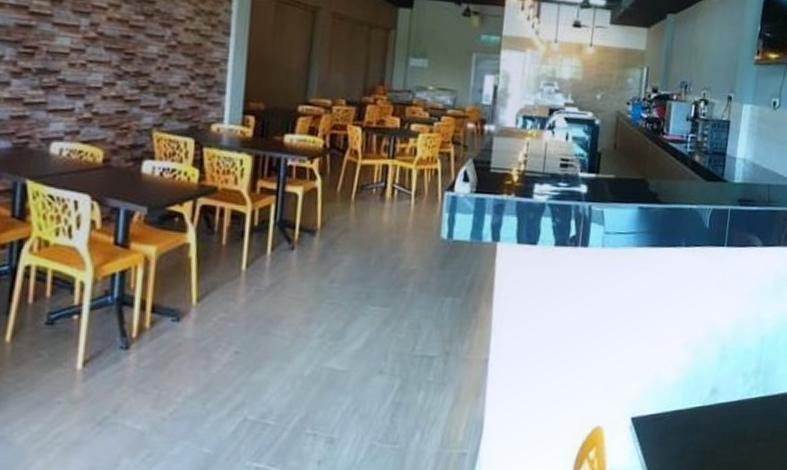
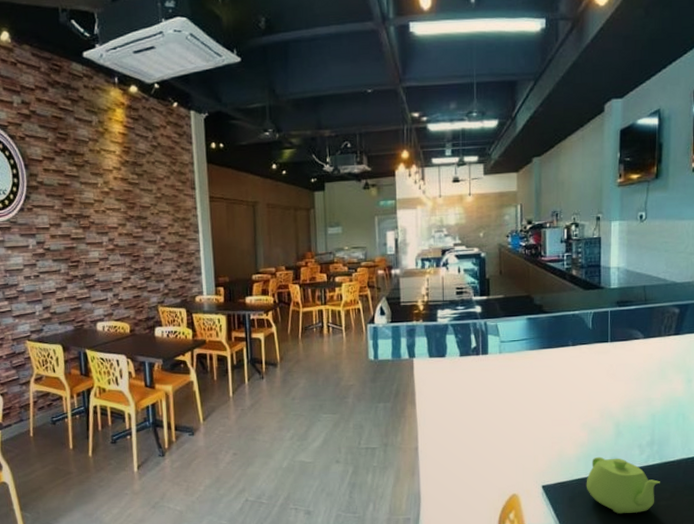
teapot: none [681,384,761,457] -> present [586,456,660,514]

